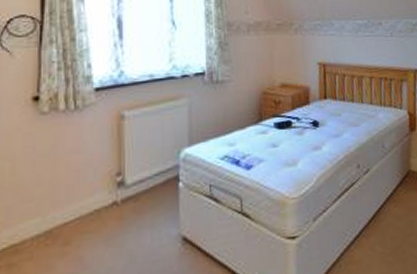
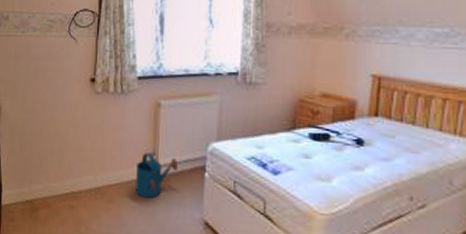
watering can: none [99,173,149,228] -> present [135,153,179,198]

